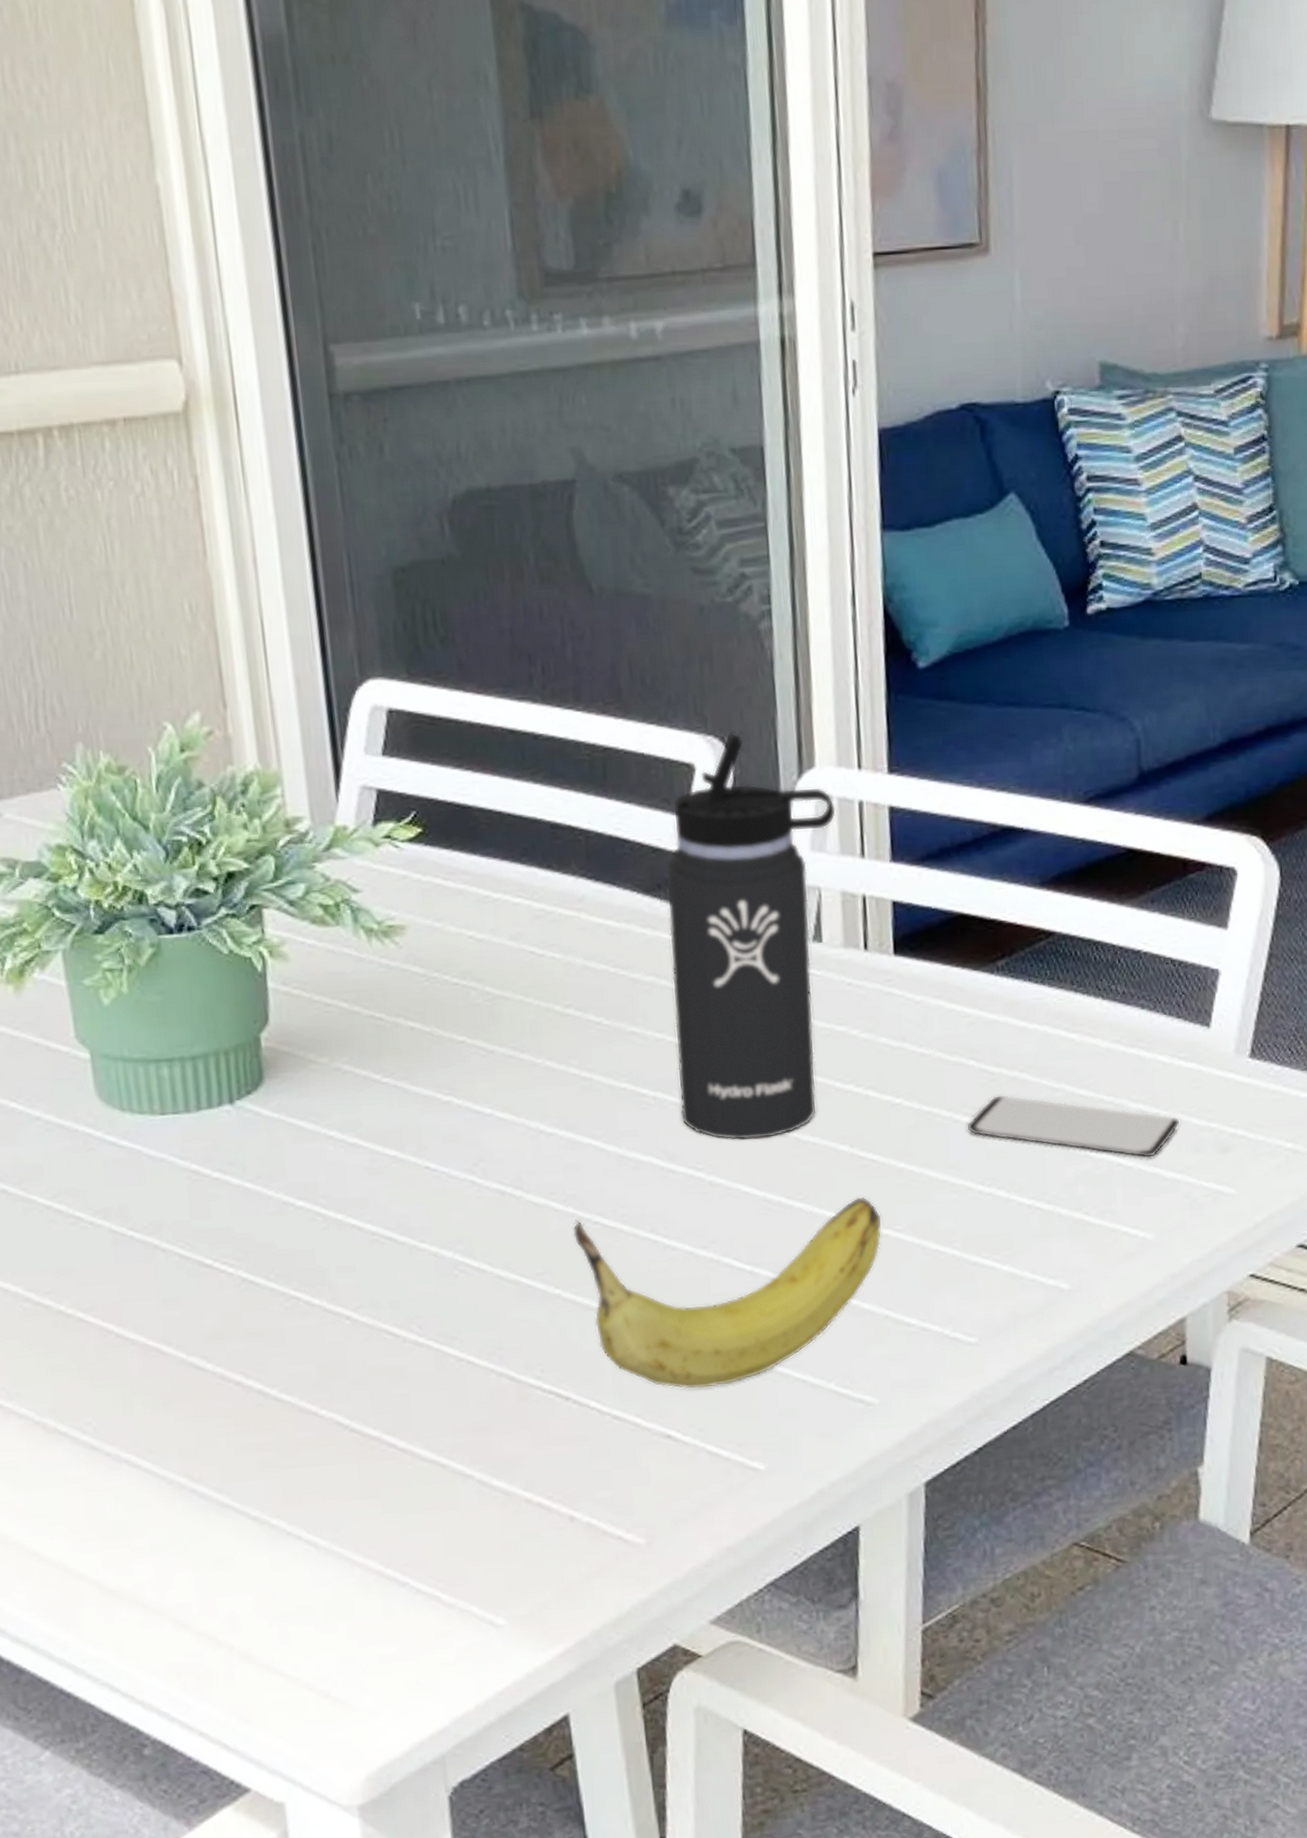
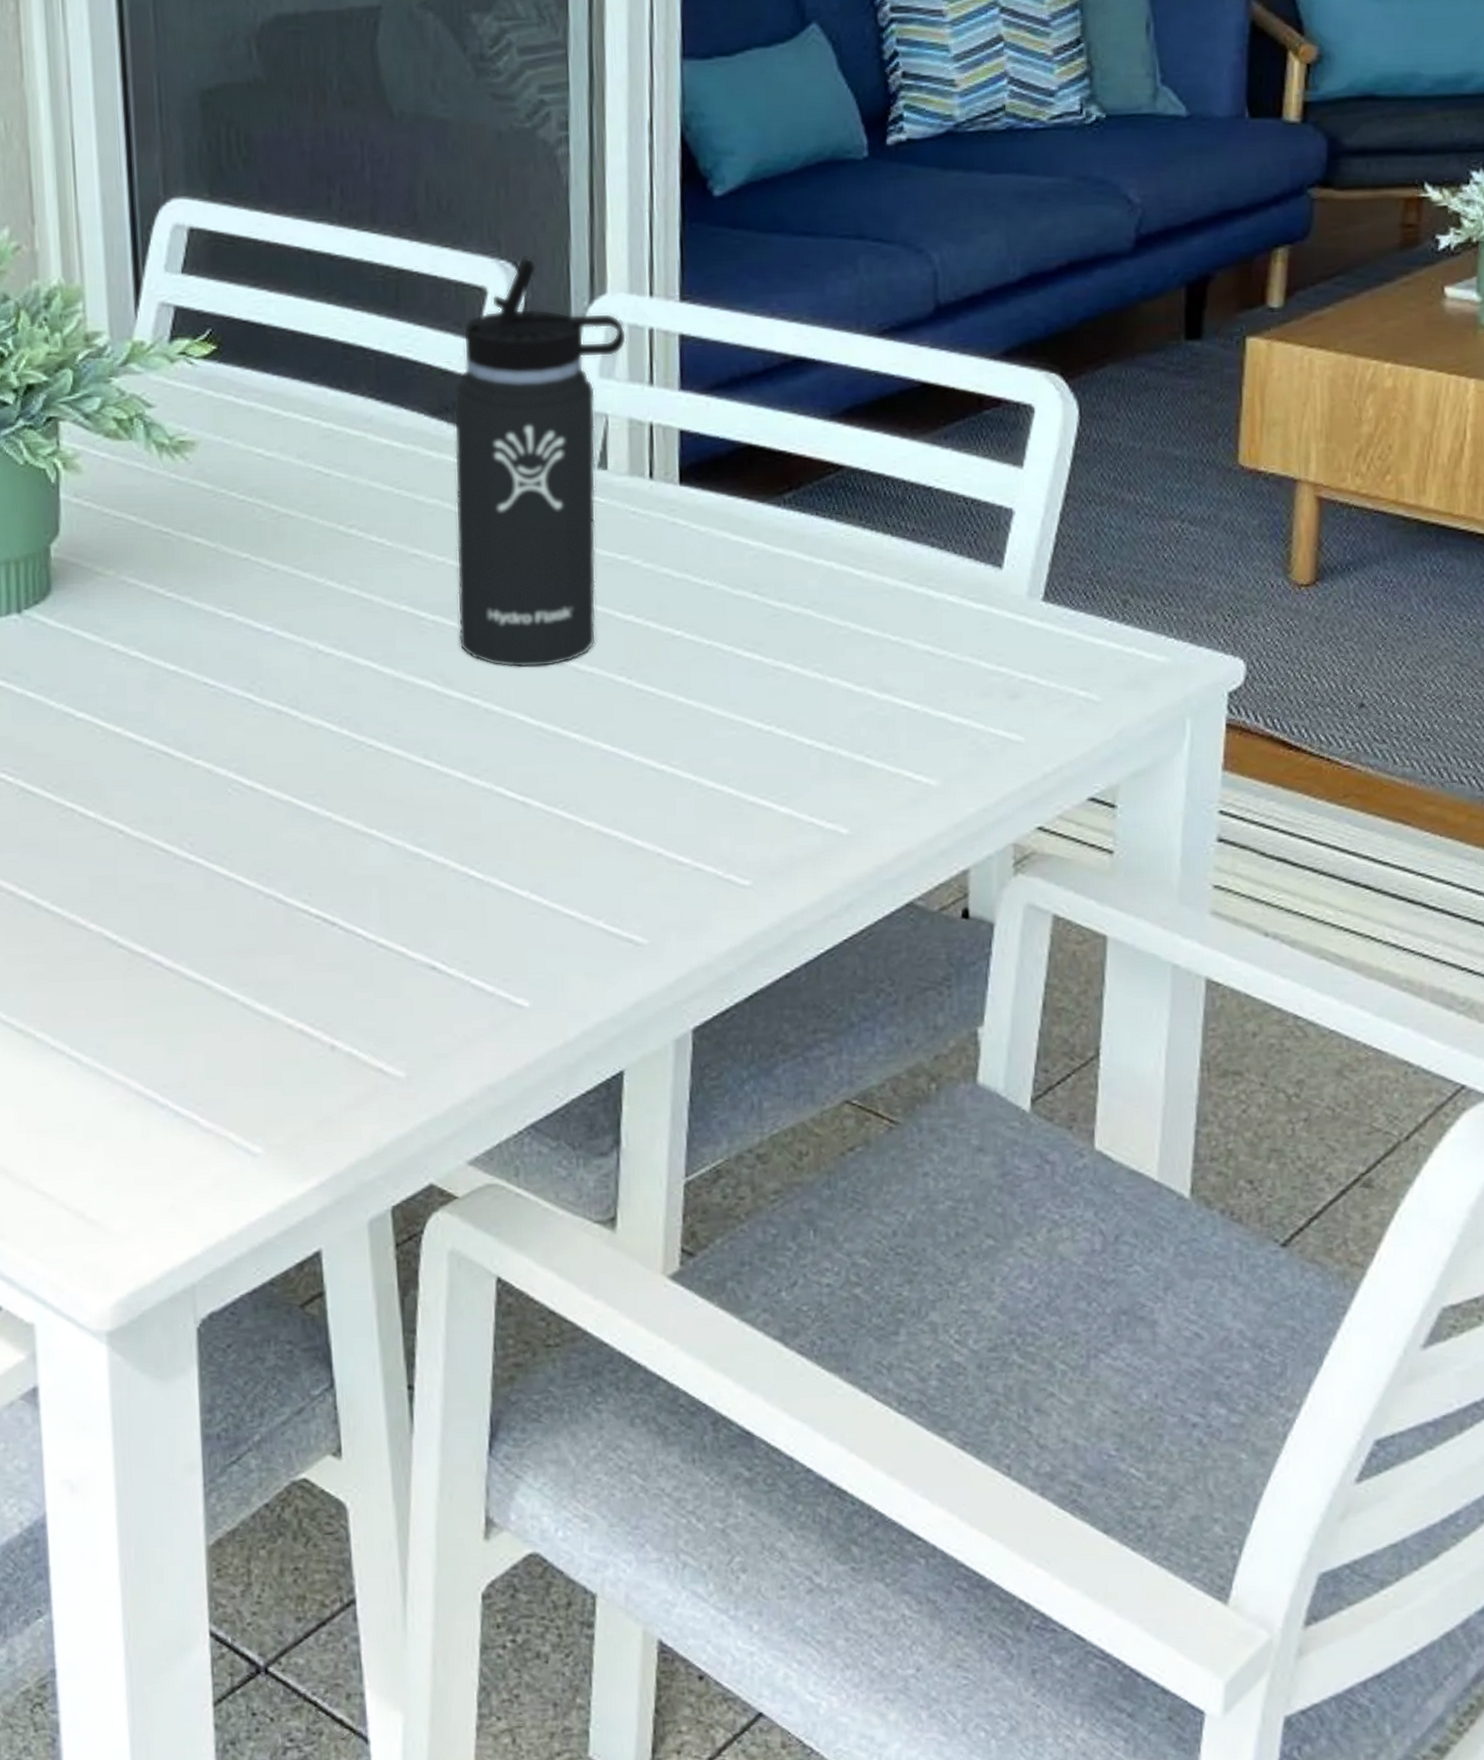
fruit: present [572,1197,883,1390] -> none [346,730,659,921]
smartphone: present [966,1094,1180,1158] -> none [748,630,968,701]

